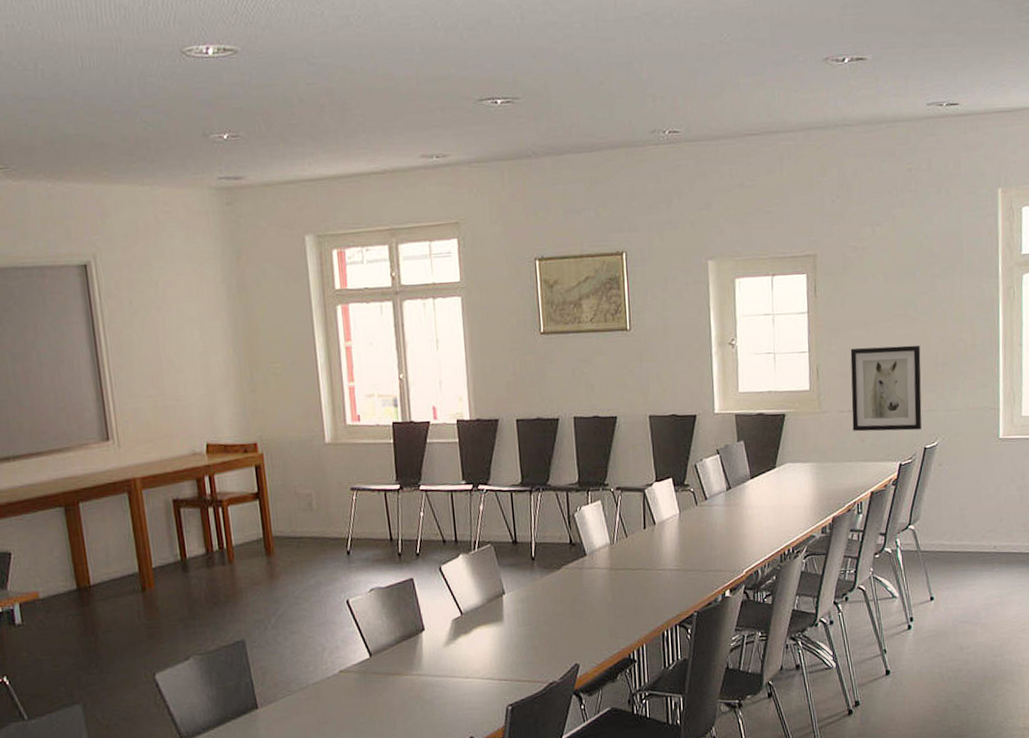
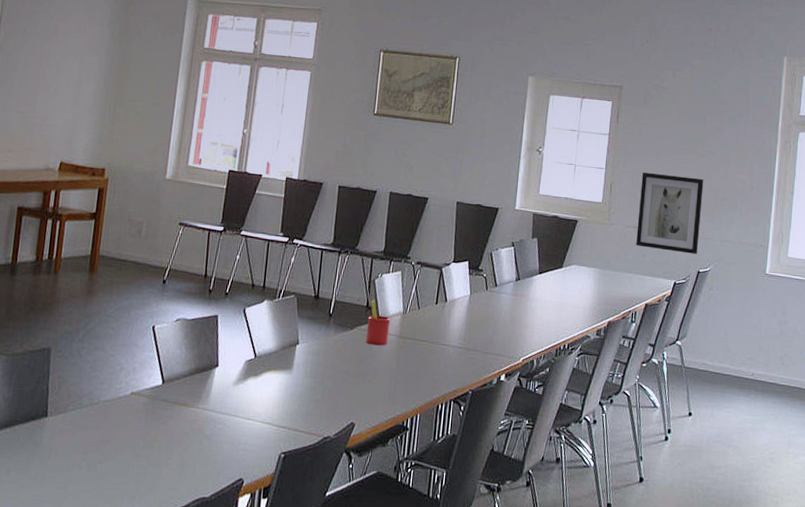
straw: none [573,535,600,583] -> present [365,300,391,346]

